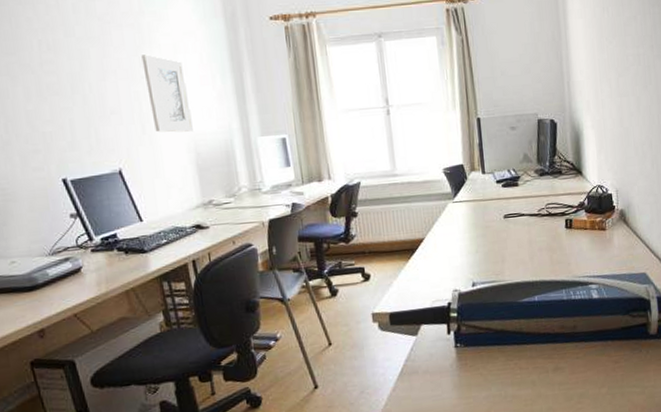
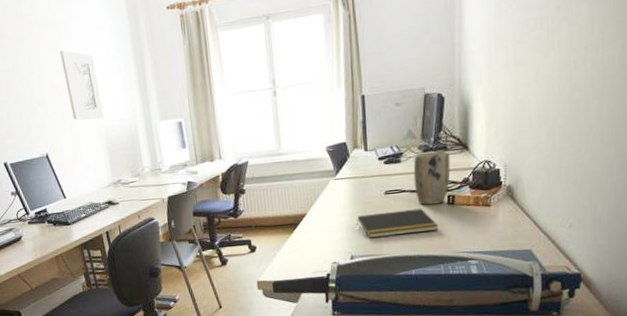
notepad: none [477,232,559,263] -> present [357,208,439,238]
plant pot: none [530,175,567,229] -> present [413,151,451,205]

